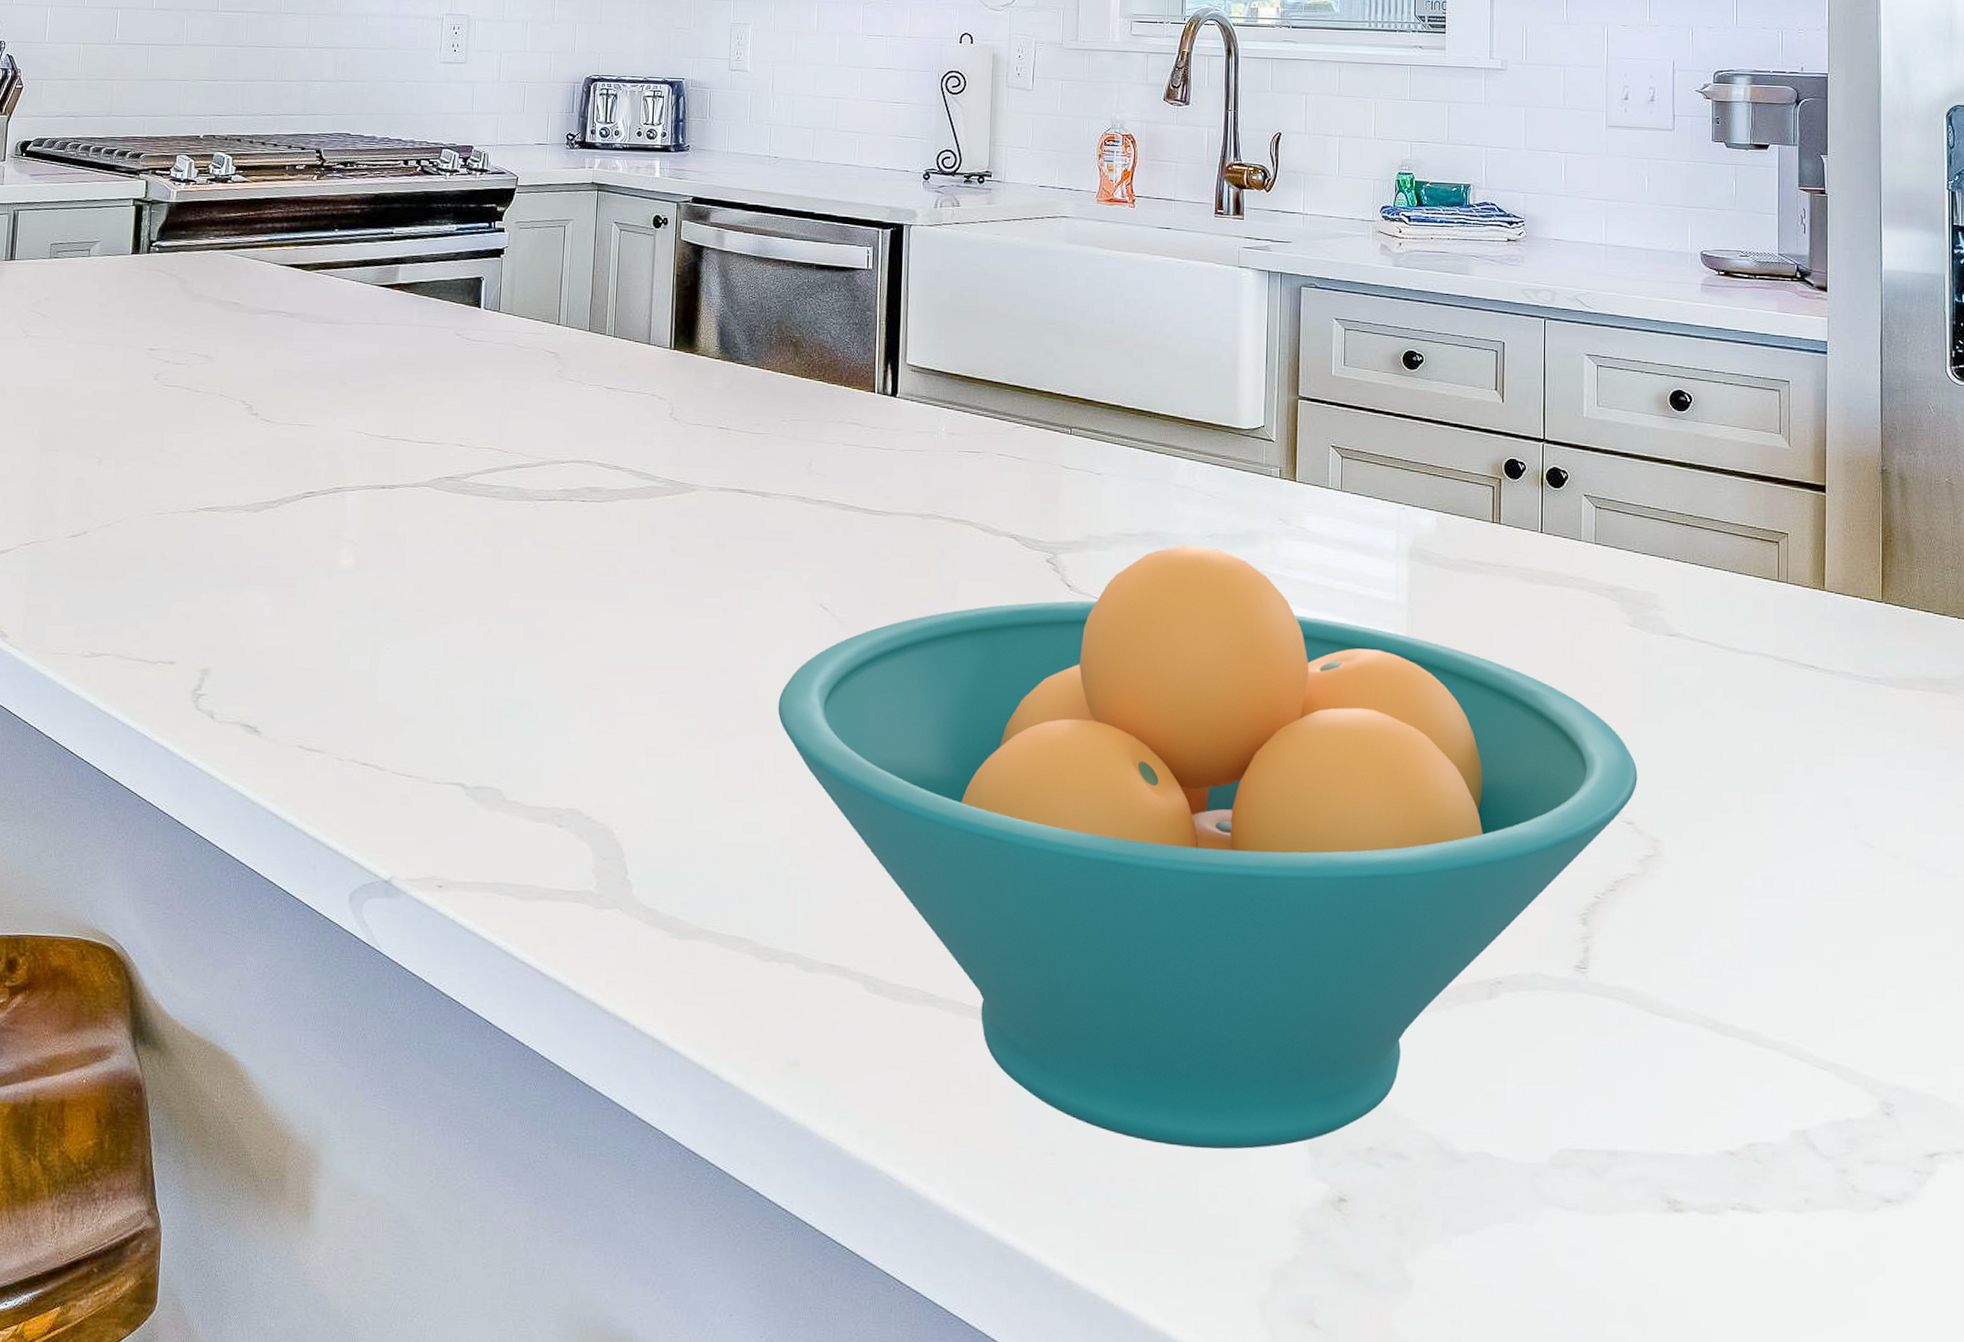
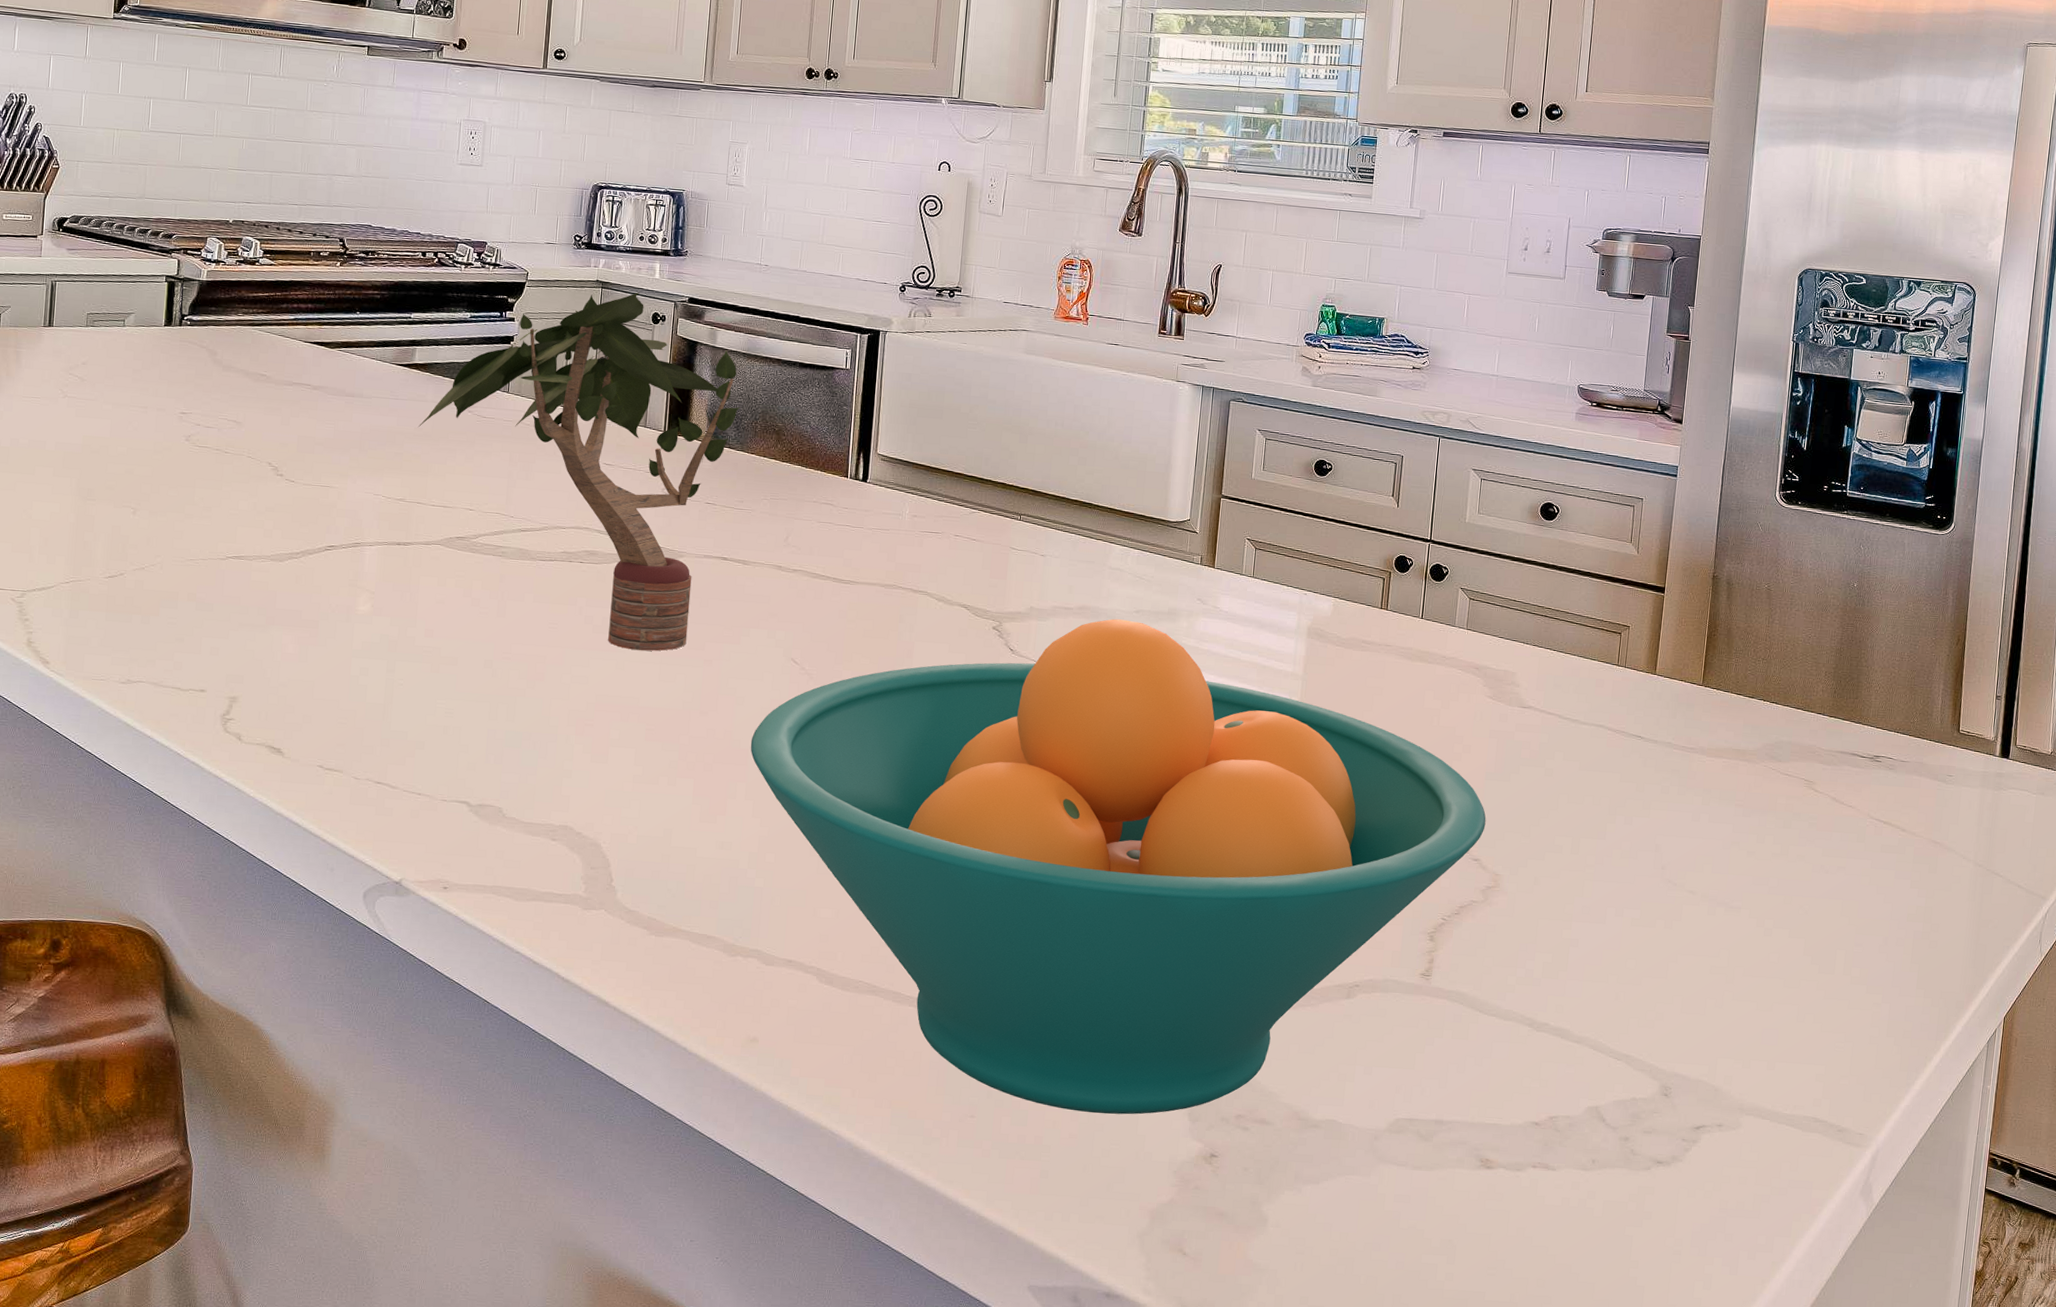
potted plant: none [402,193,752,601] -> present [417,292,739,651]

